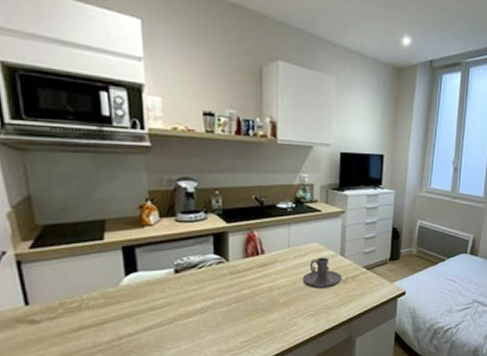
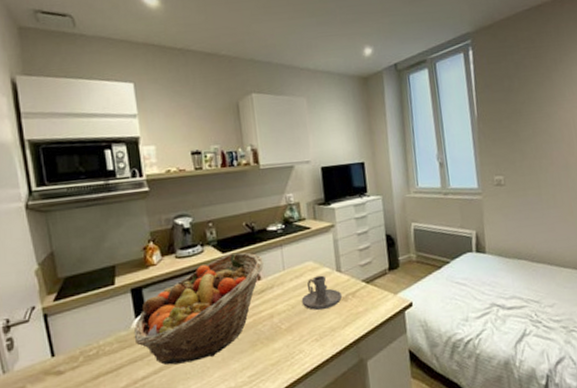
fruit basket: none [122,224,269,325] -> present [134,252,264,365]

